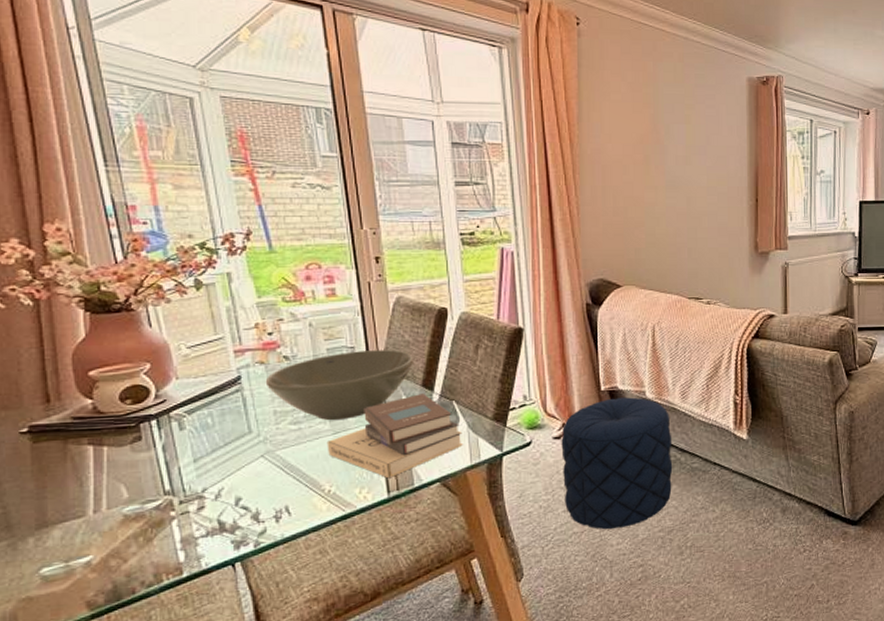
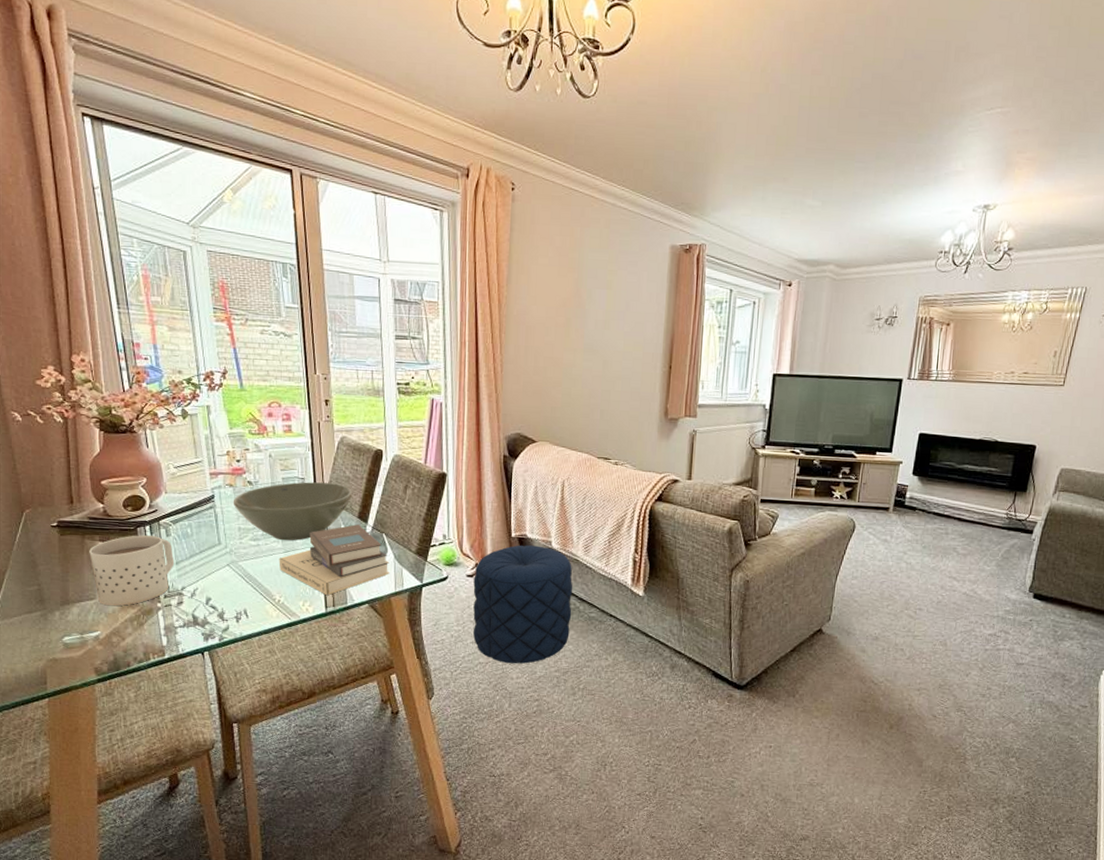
mug: none [74,431,192,523] -> present [89,535,175,607]

